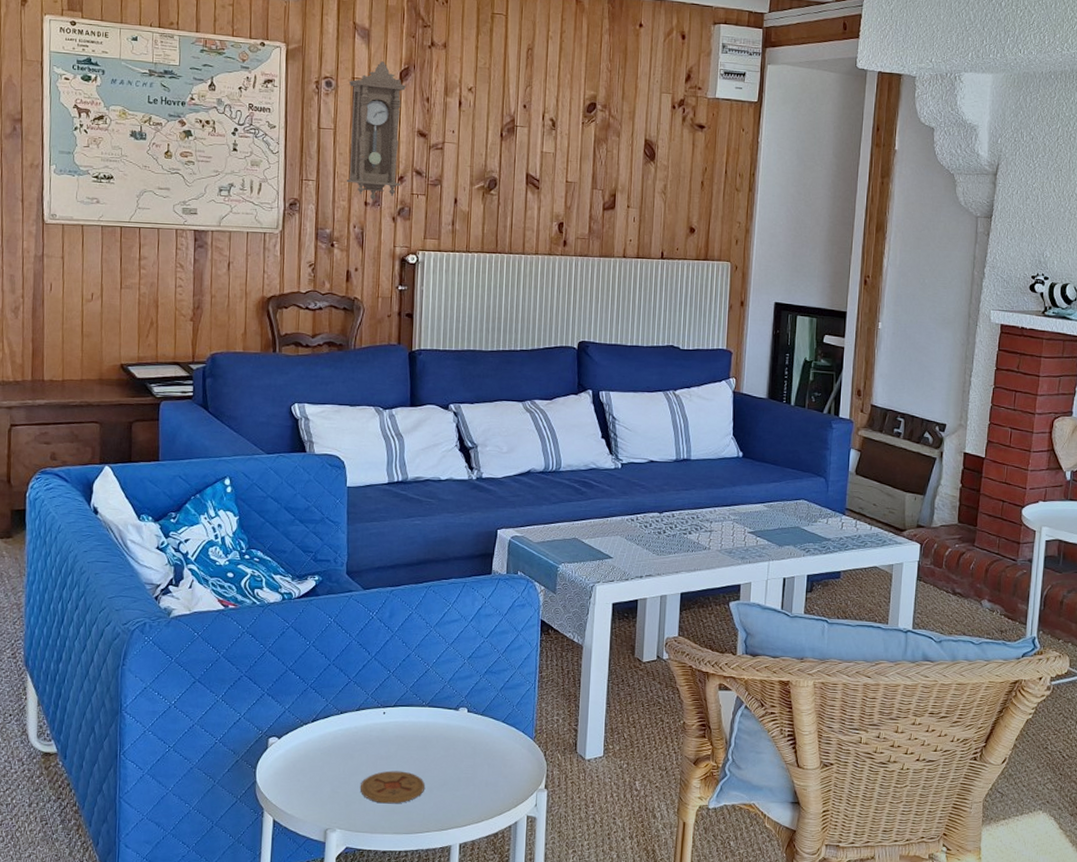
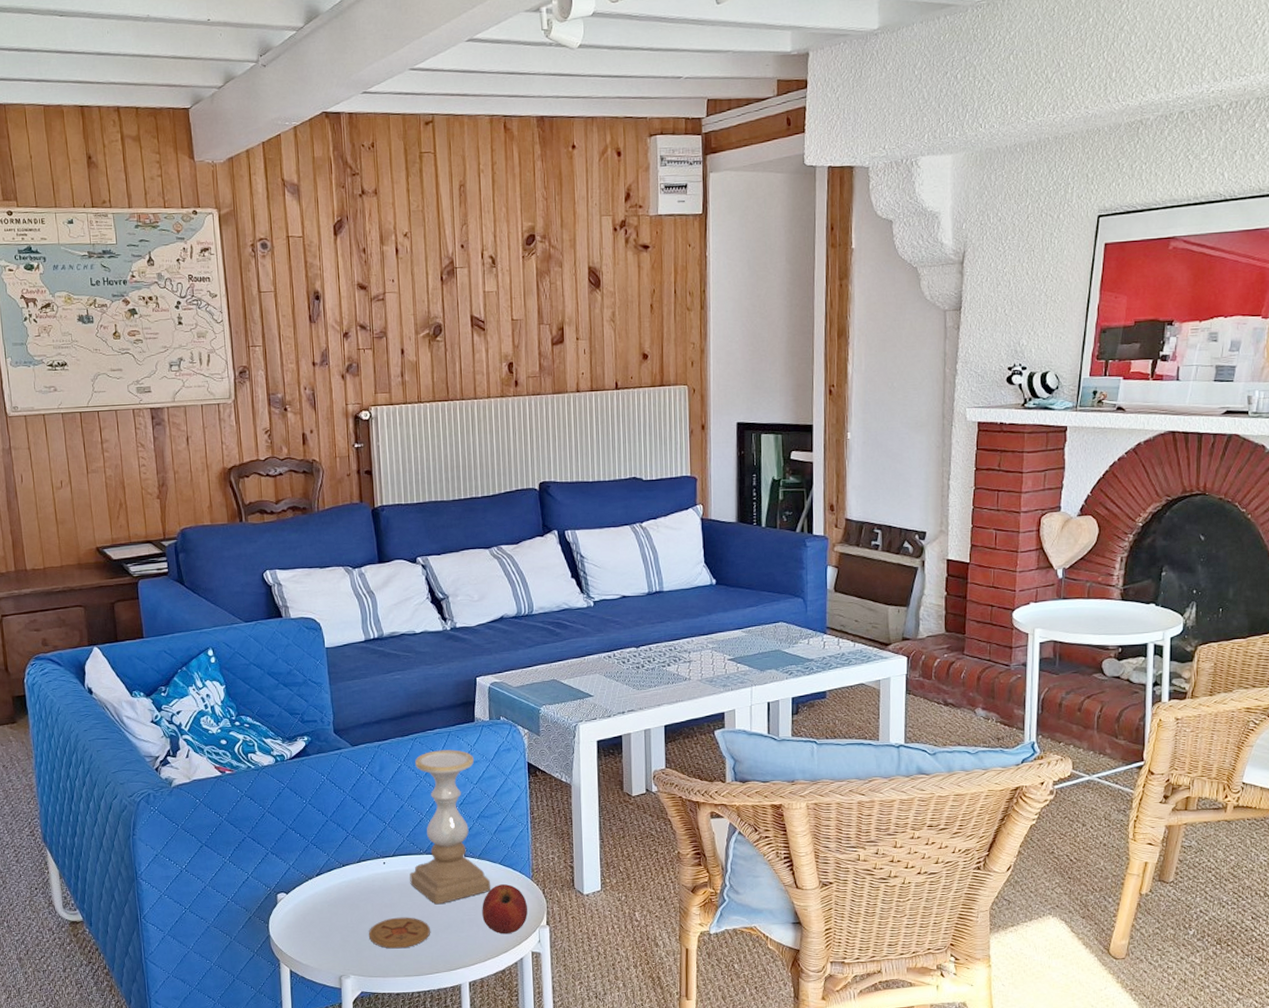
pendulum clock: present [346,61,407,201] -> none [283,216,346,360]
candle holder: none [409,600,492,760] -> present [410,749,491,905]
apple: none [480,743,528,796] -> present [482,884,528,934]

